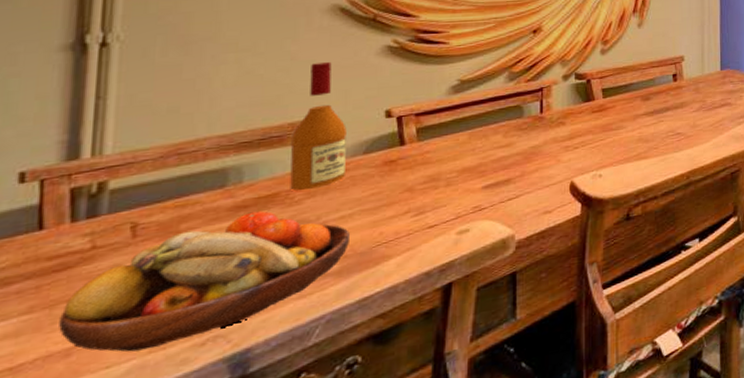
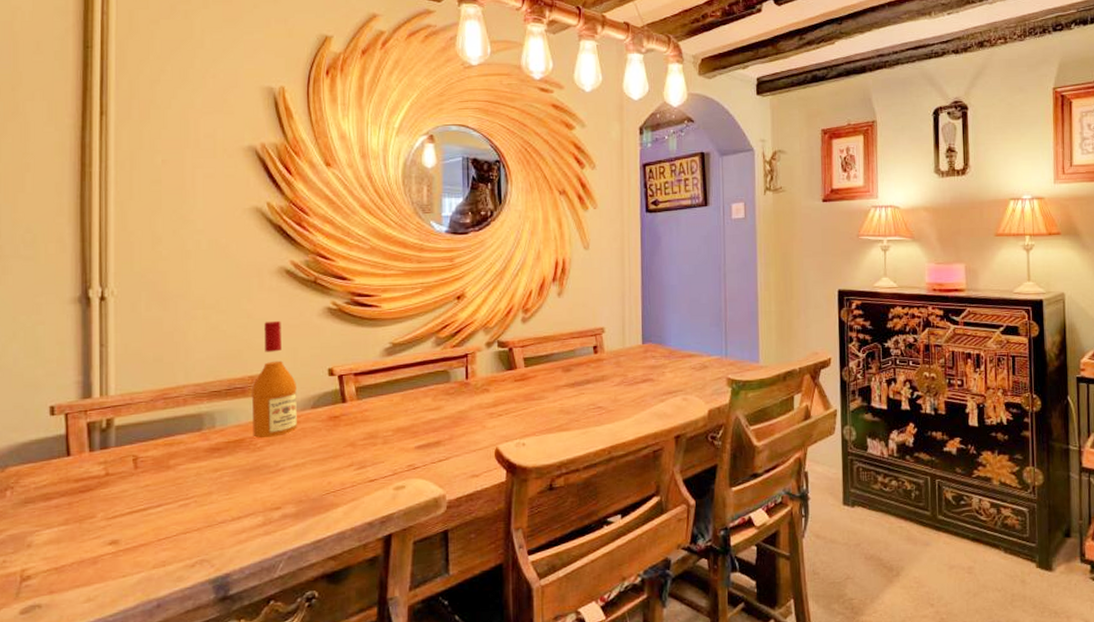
fruit bowl: present [59,211,349,352] -> none [87,454,303,566]

